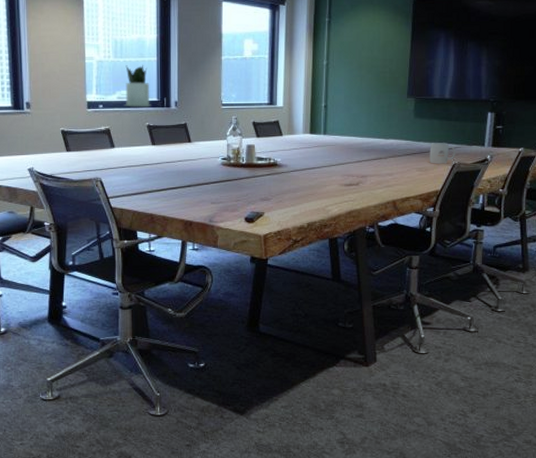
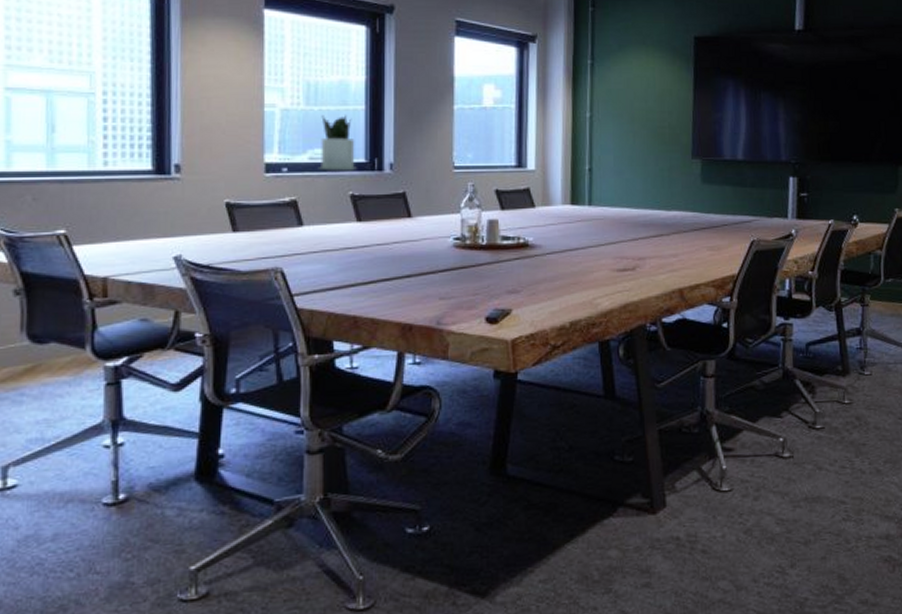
mug: present [429,143,455,165] -> none [722,214,754,243]

